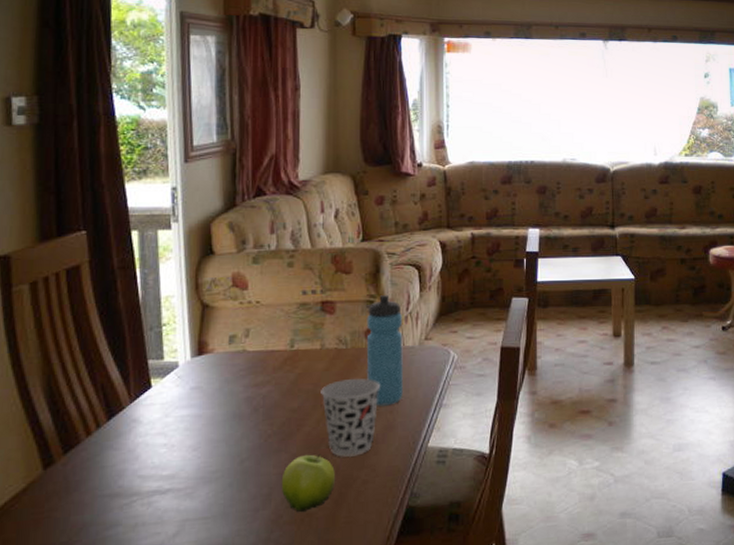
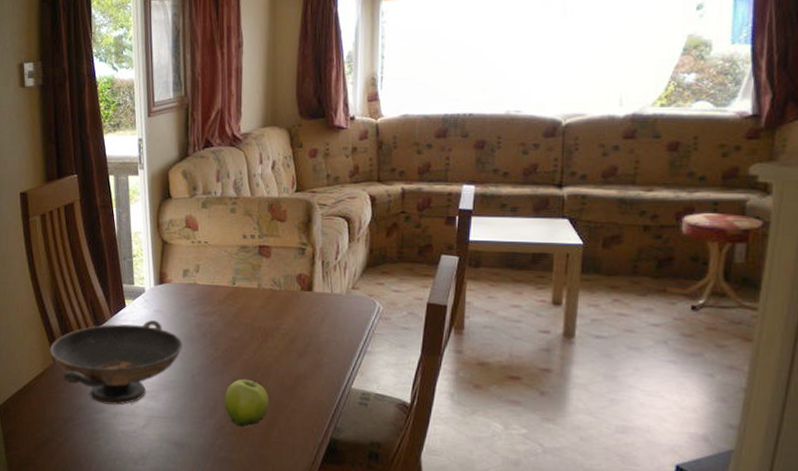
decorative bowl: none [37,400,229,516] -> present [50,320,183,406]
cup: present [321,378,379,457] -> none [257,317,309,387]
water bottle: present [366,295,404,406] -> none [297,244,332,346]

